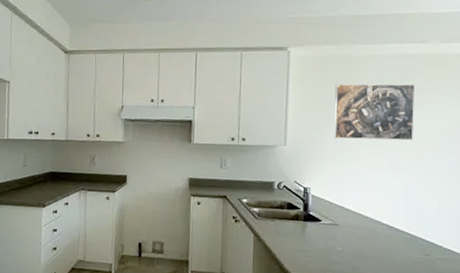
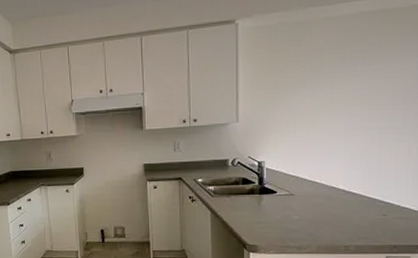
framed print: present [333,83,415,141] -> none [286,43,371,110]

